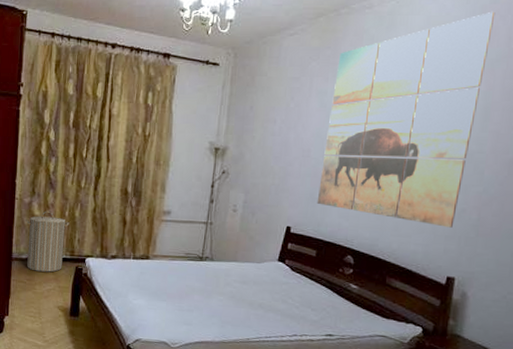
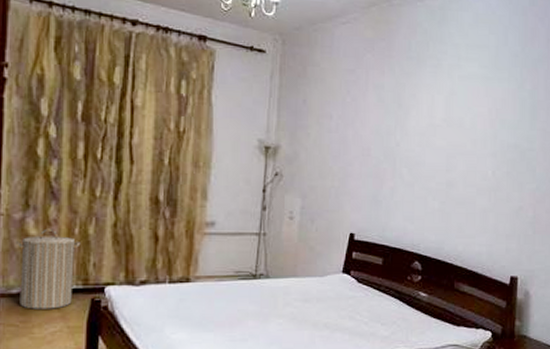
wall art: present [317,11,496,228] -> none [380,13,535,226]

